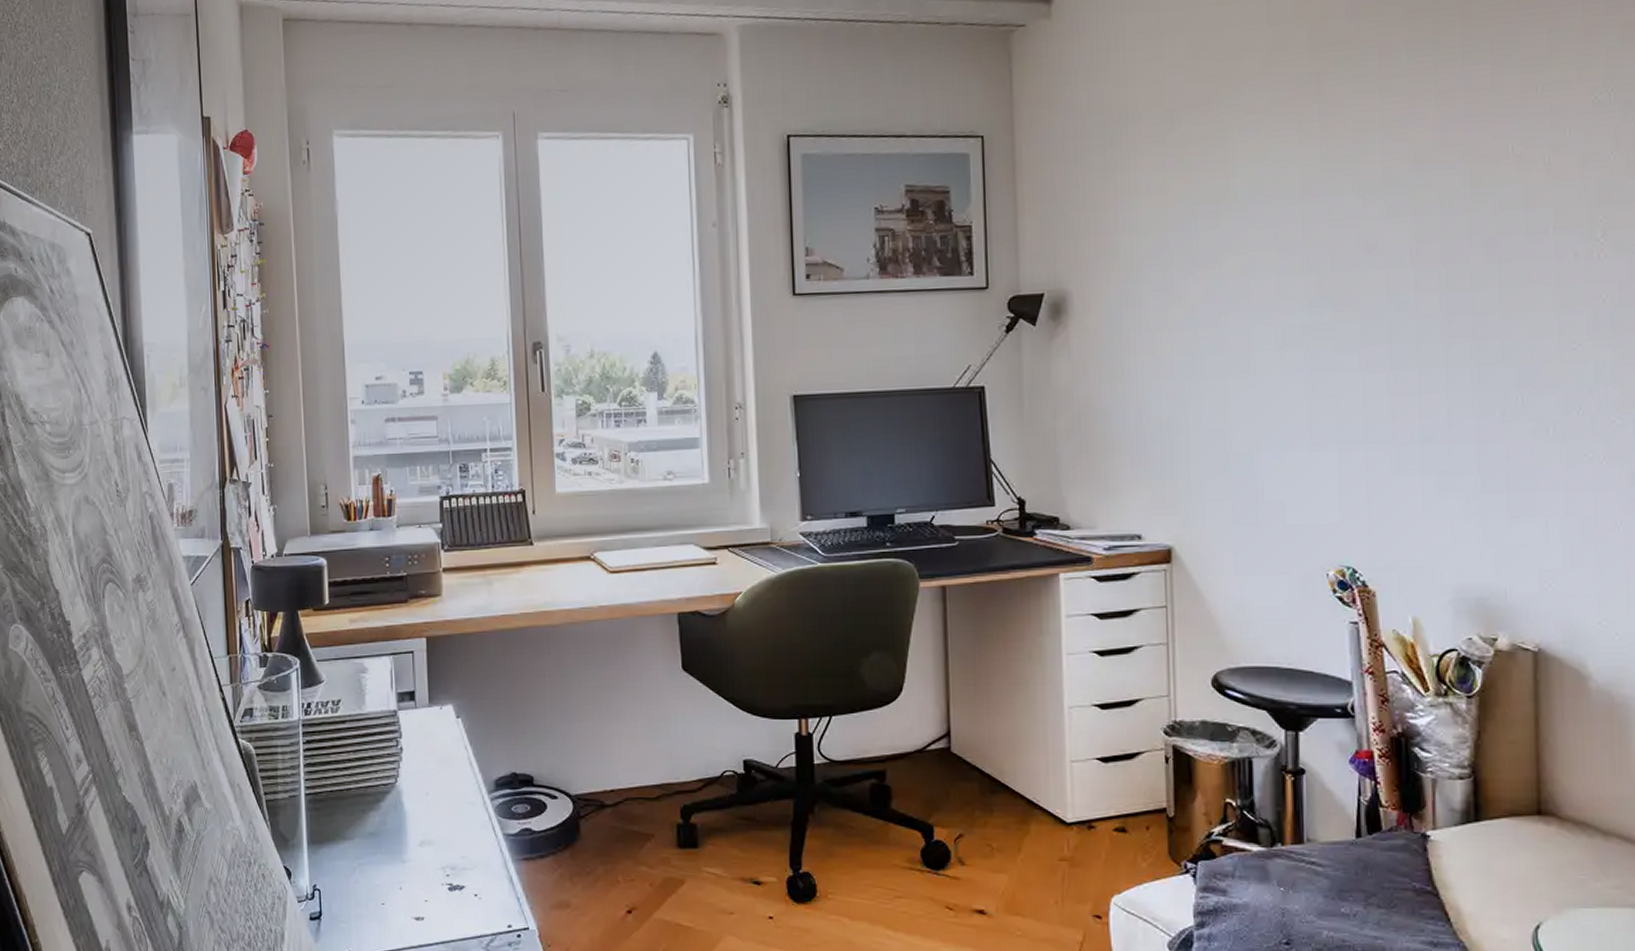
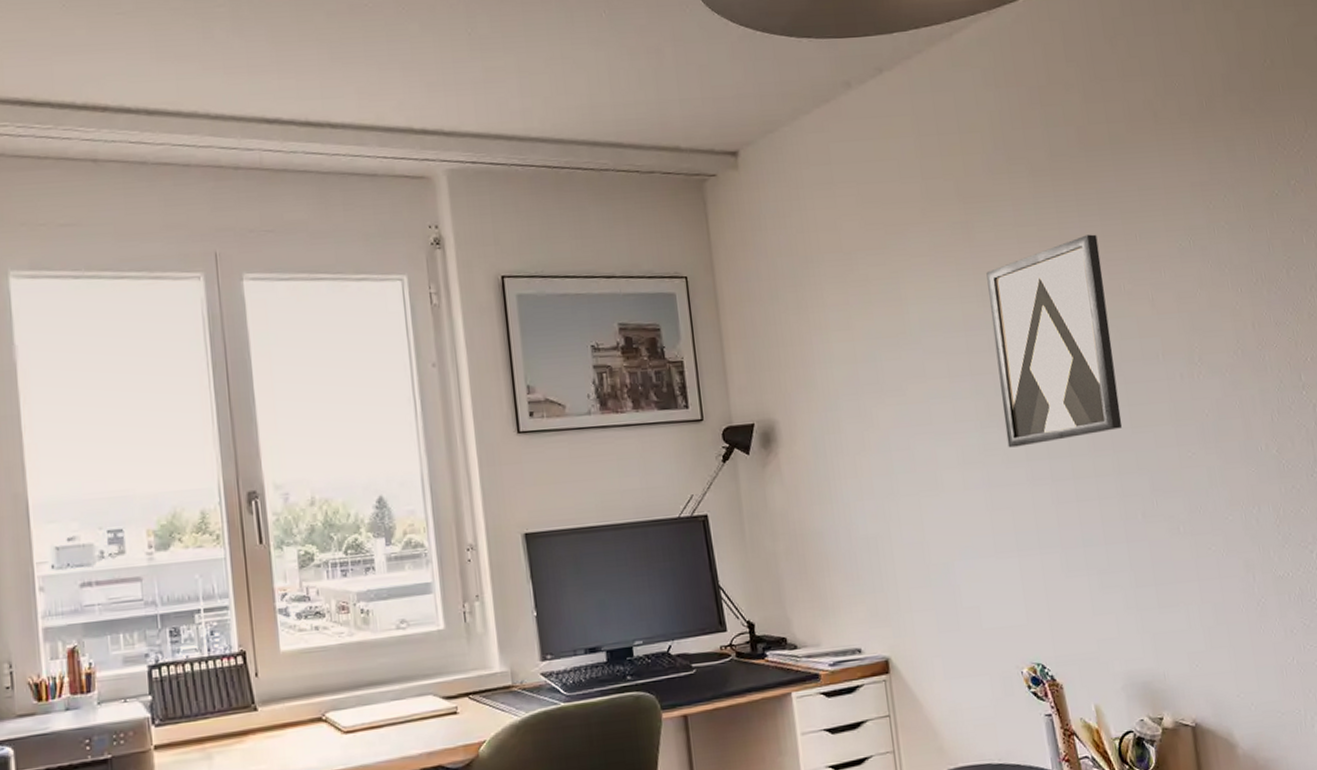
wall art: none [1336,86,1489,330] -> present [986,234,1123,448]

